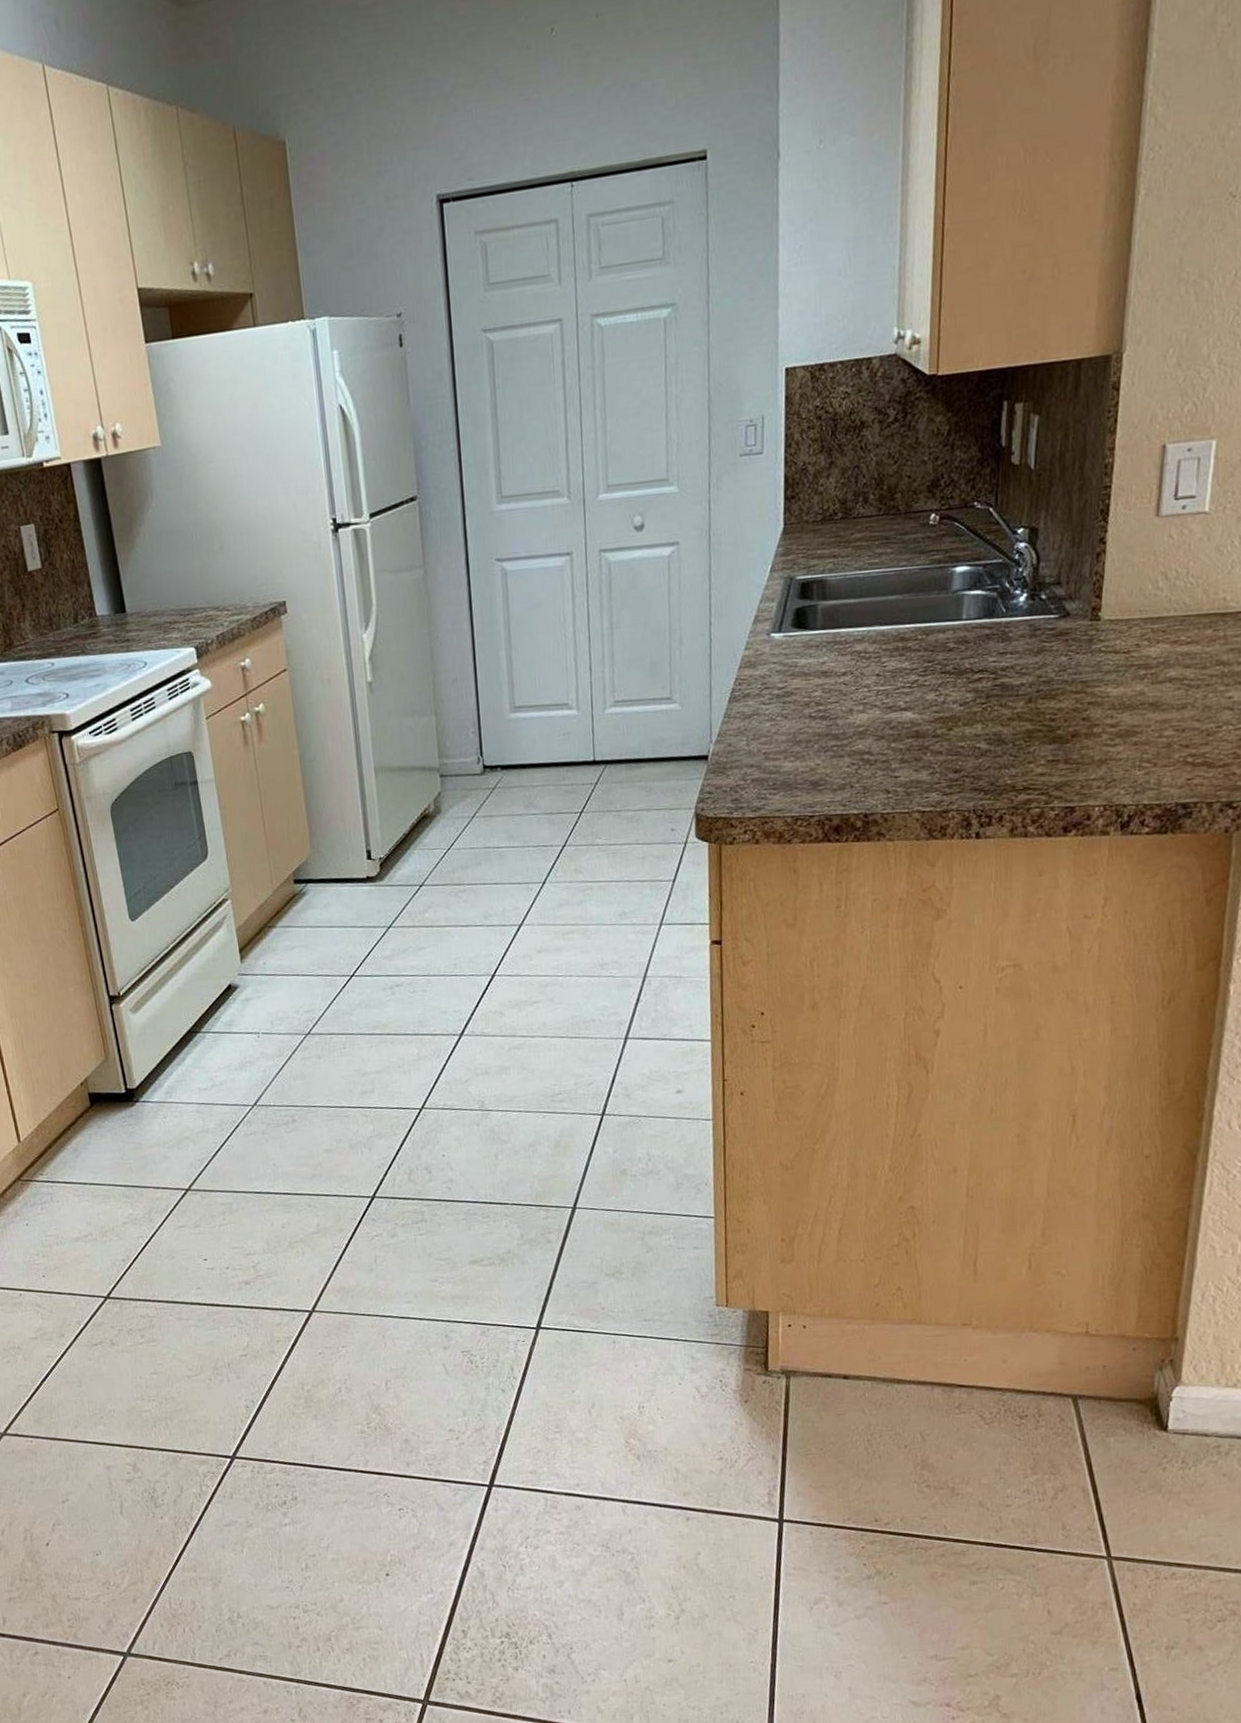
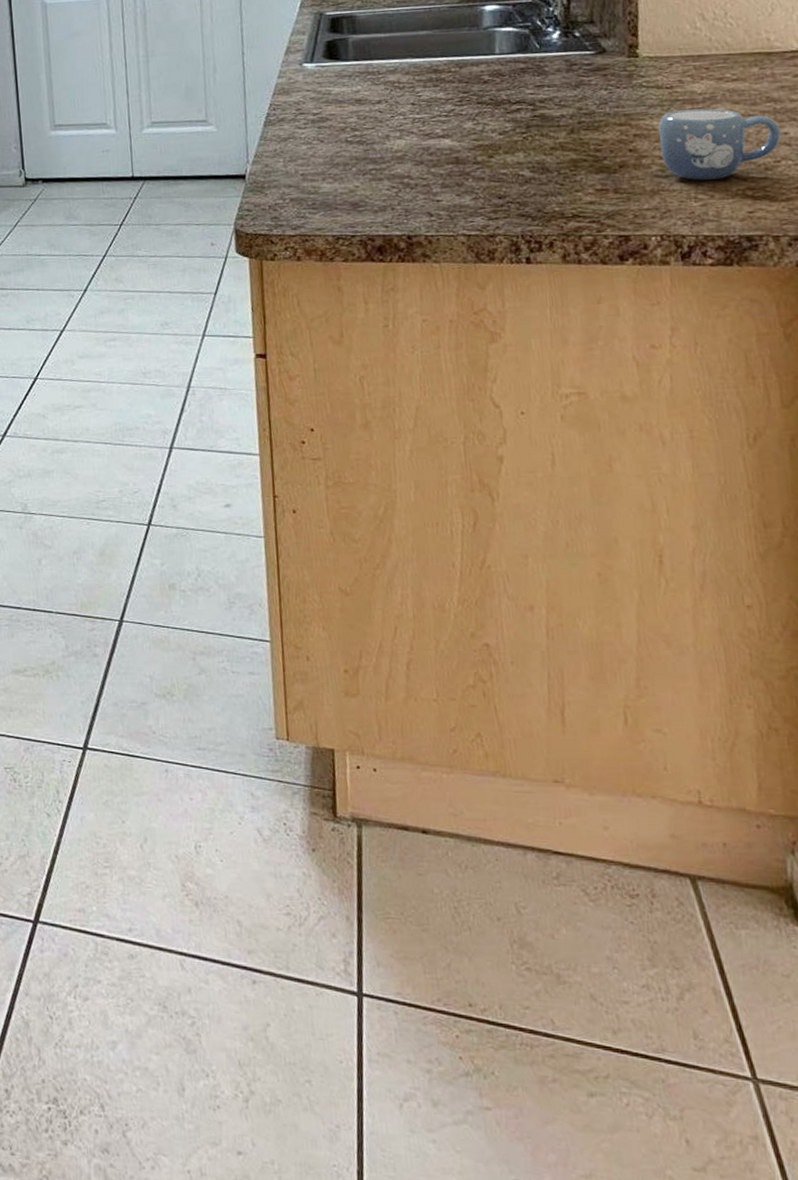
mug: none [1111,673,1226,748] -> present [658,108,782,180]

